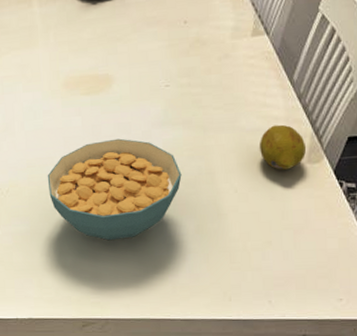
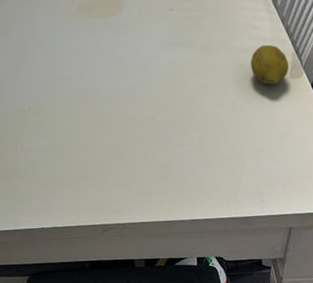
cereal bowl: present [47,138,182,241] -> none [66,58,186,153]

